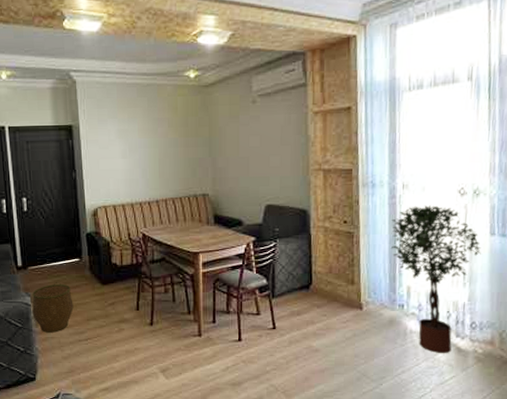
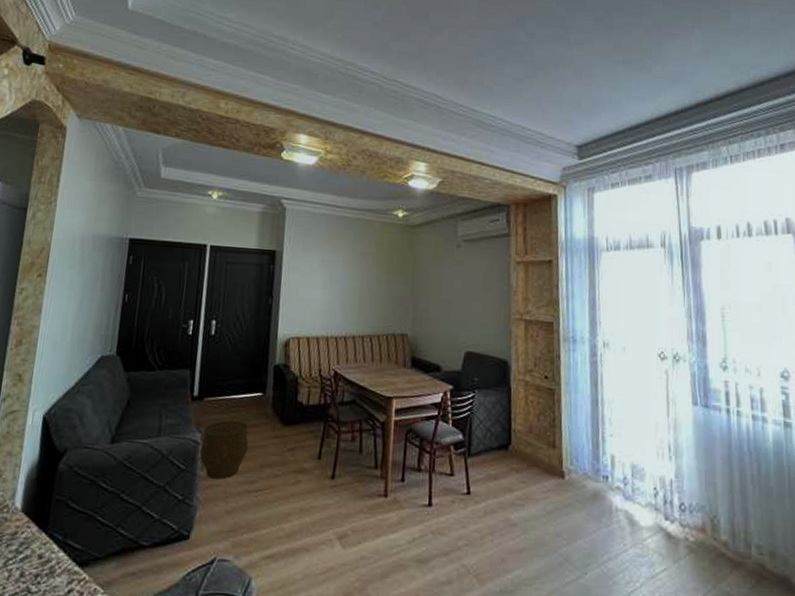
potted tree: present [390,205,481,354] -> none [592,366,685,540]

